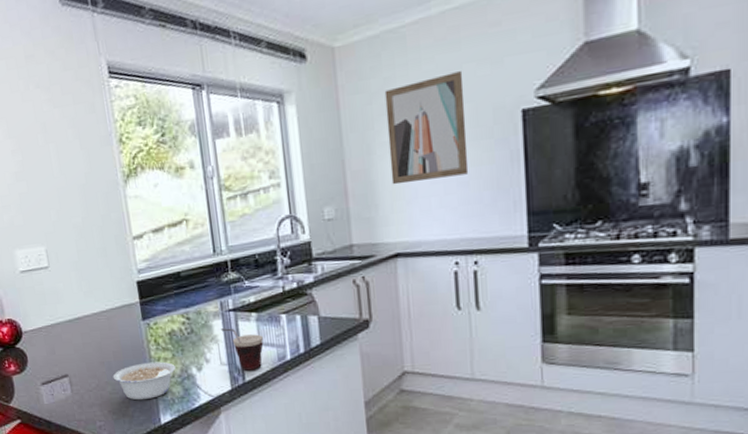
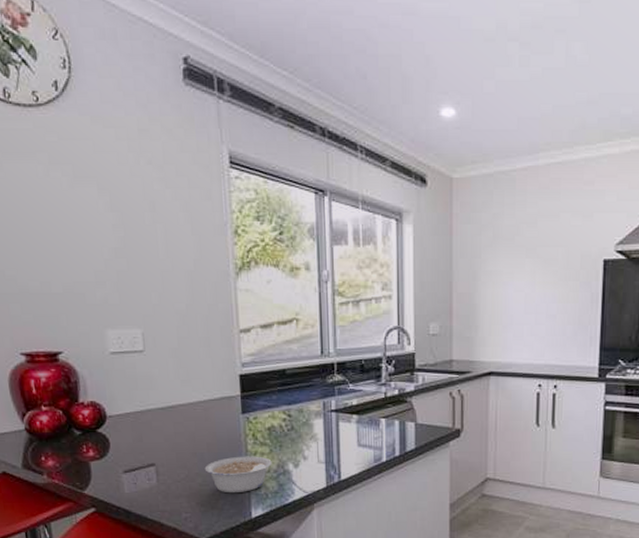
cup: present [221,328,263,371] -> none [322,428,362,469]
wall art: present [384,71,469,185] -> none [492,219,560,310]

